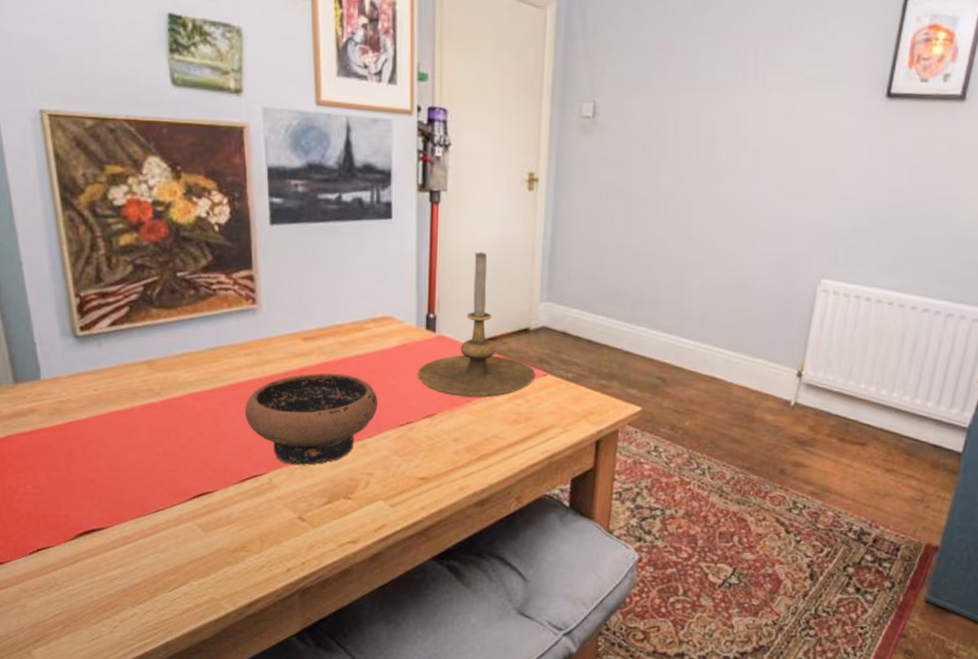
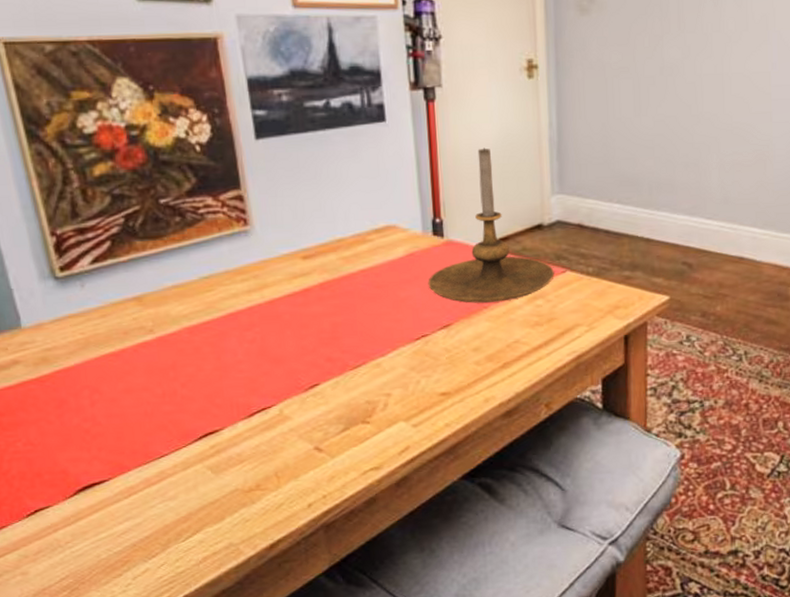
bowl: present [244,373,377,465] -> none [246,291,389,393]

